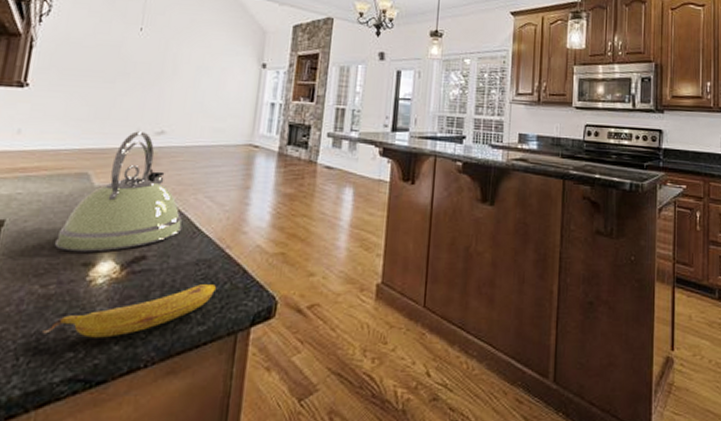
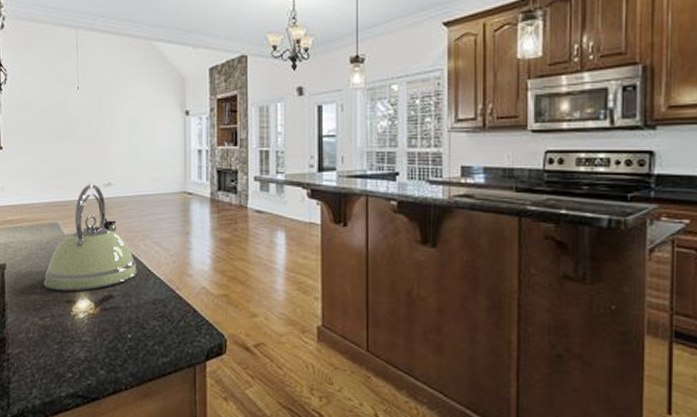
fruit: present [42,284,217,338] -> none [47,321,173,363]

